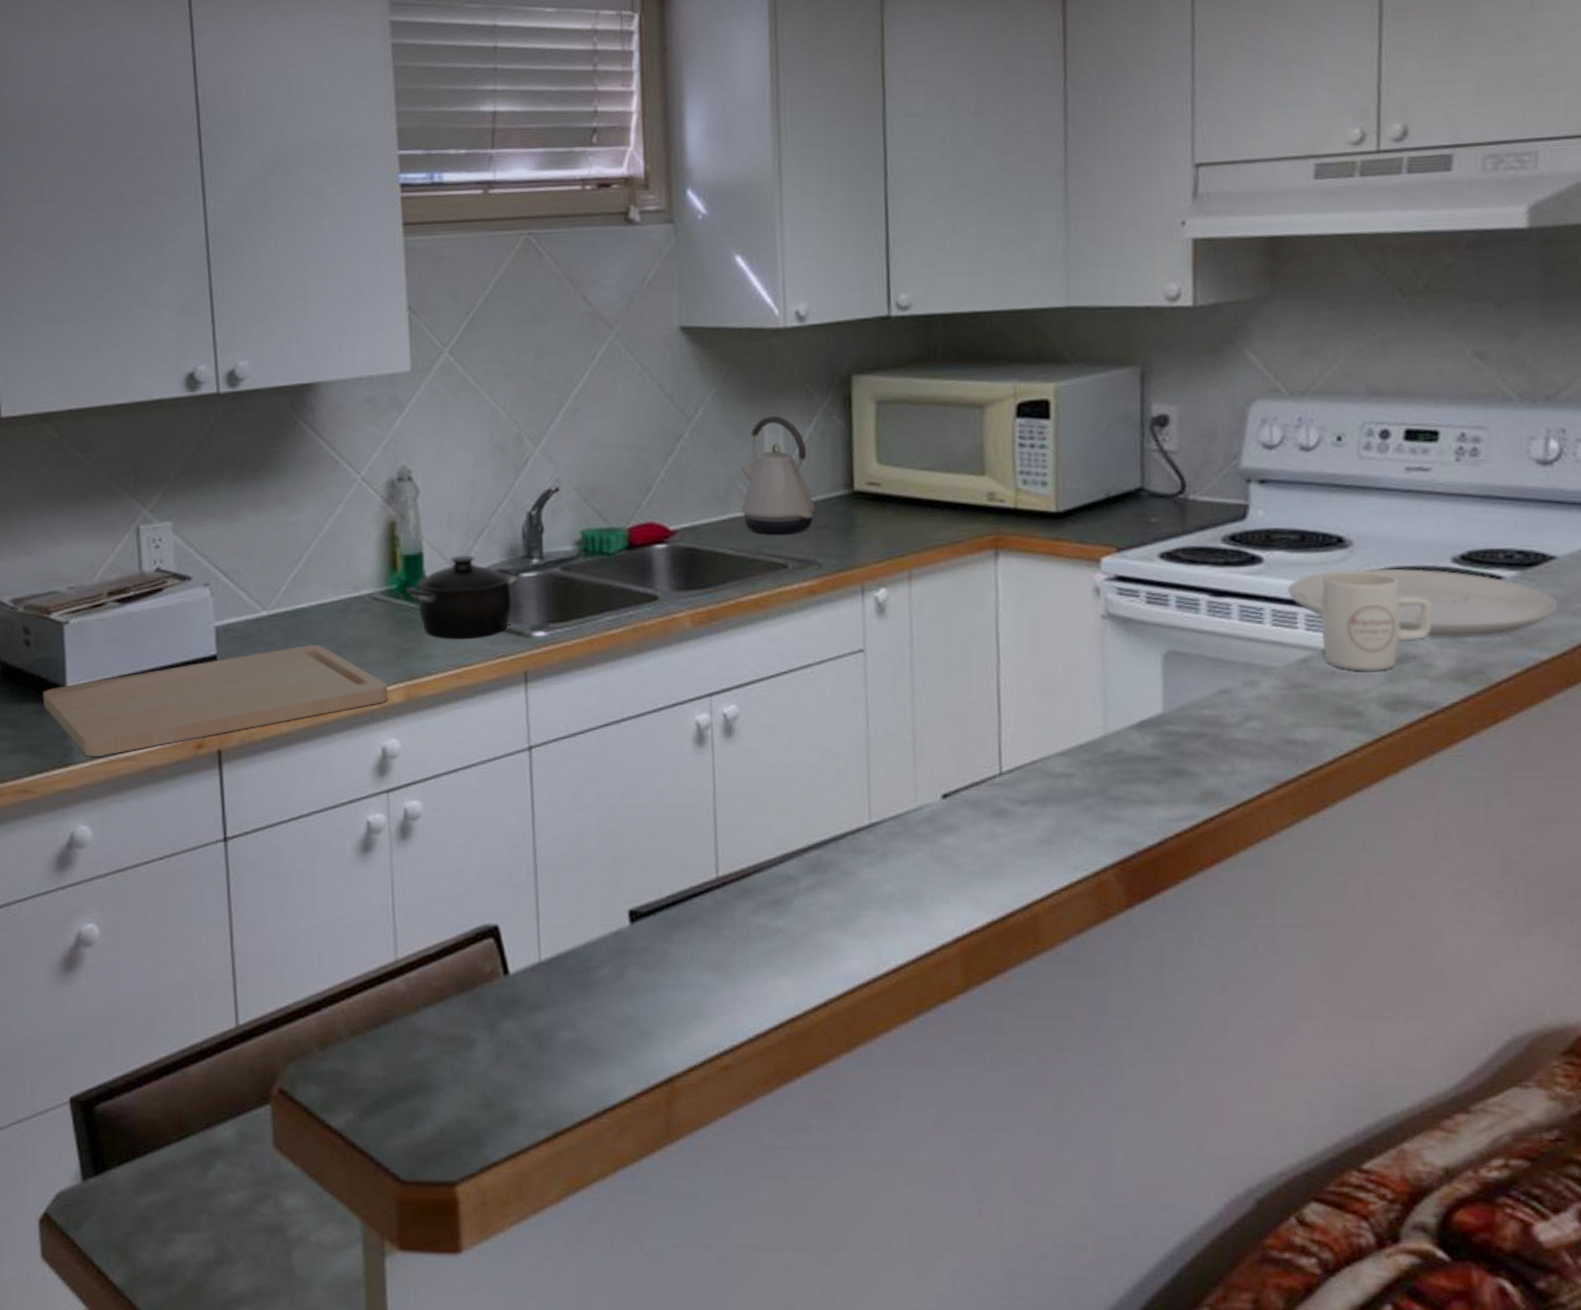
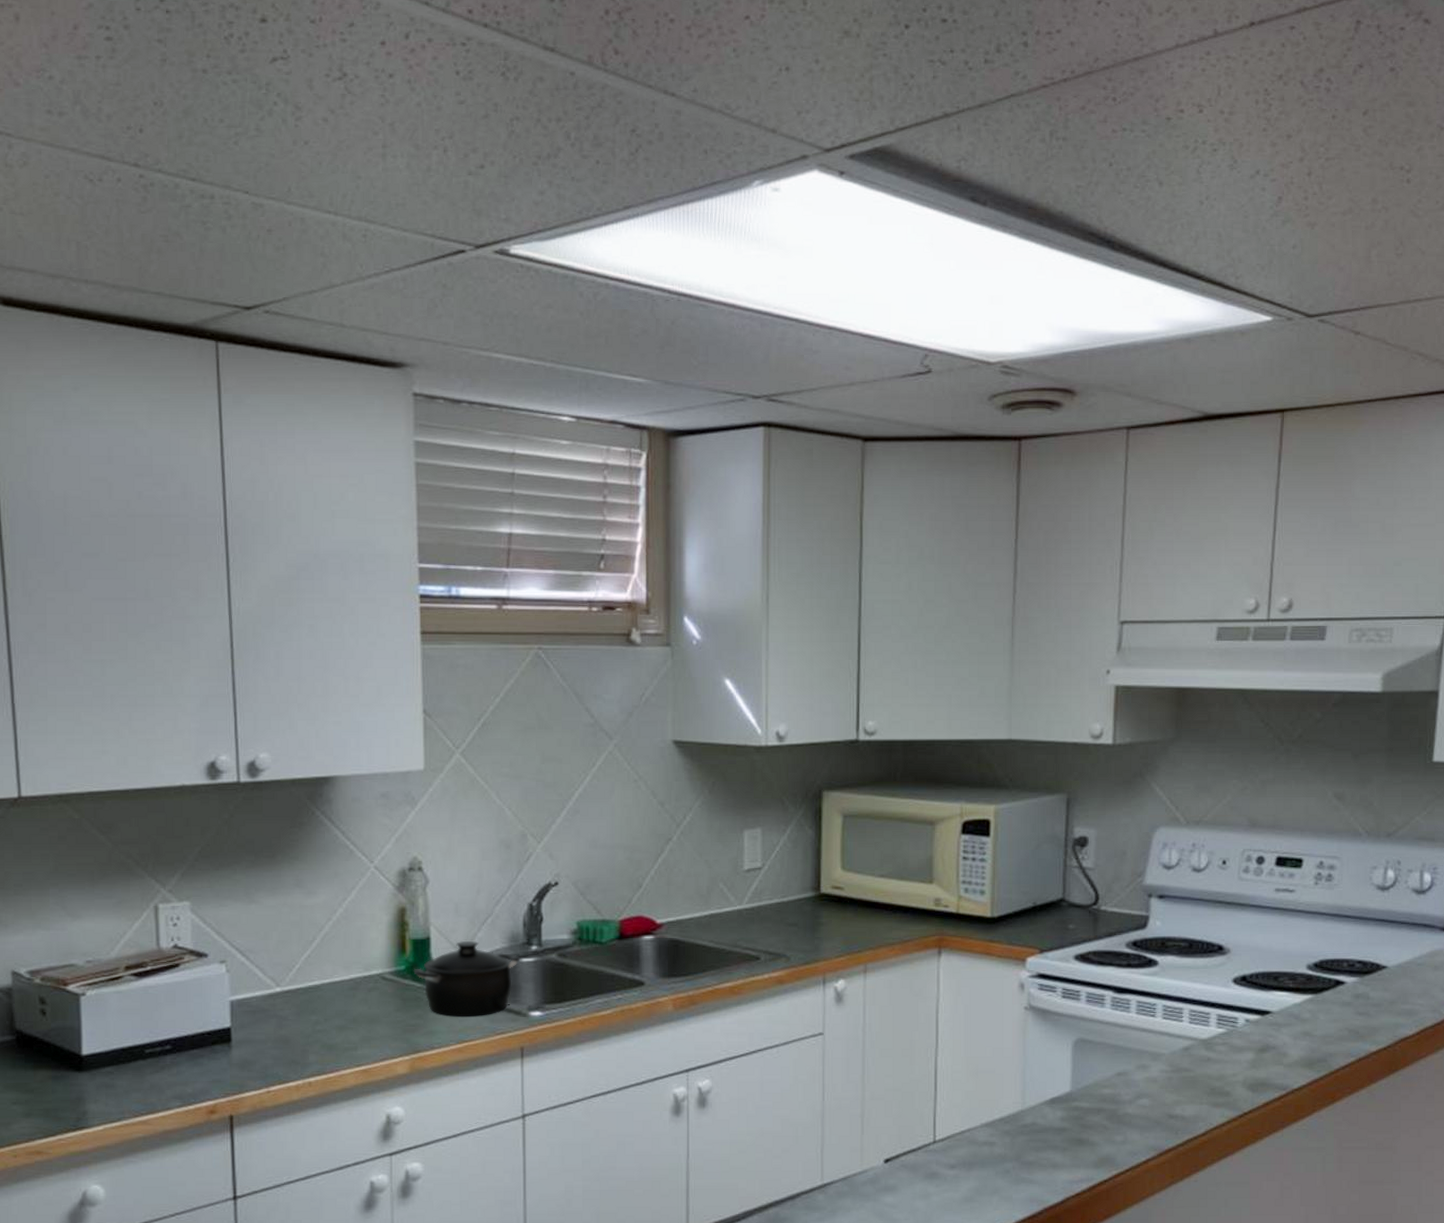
cutting board: present [43,644,389,757] -> none [58,1019,394,1121]
kettle: present [740,415,815,535] -> none [722,824,786,930]
plate: present [1288,568,1558,638] -> none [1177,973,1386,1031]
mug: present [1320,570,1432,671] -> none [1201,974,1289,1058]

